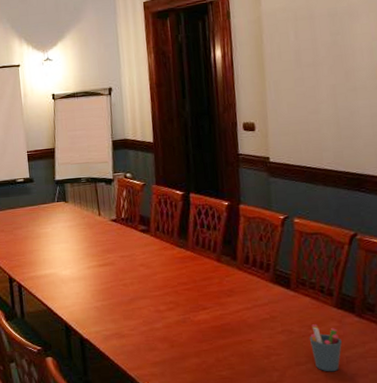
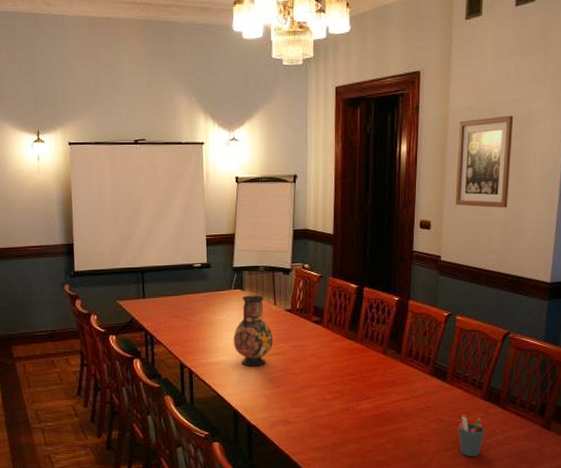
vase: none [59,206,101,279] -> present [233,295,273,367]
wall art: none [274,11,338,106] -> present [455,115,514,208]

